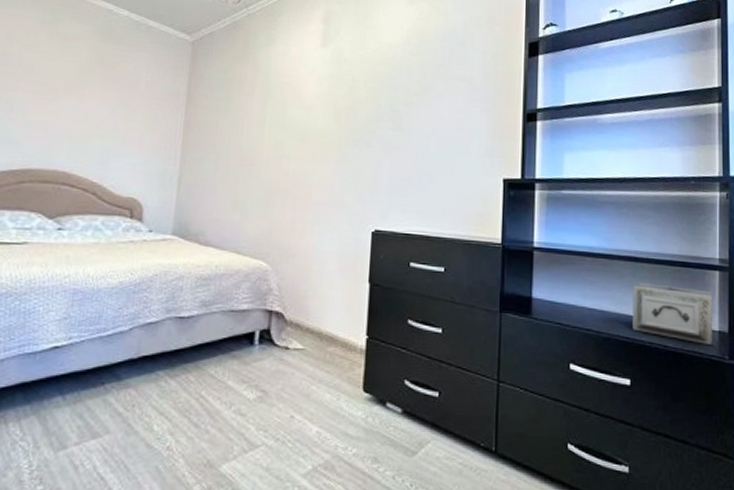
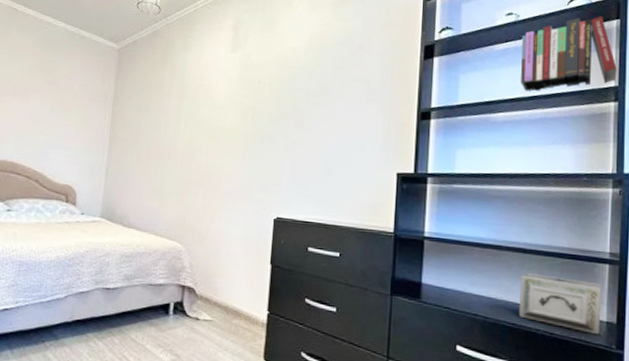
books: none [626,15,719,93] -> present [520,16,617,93]

